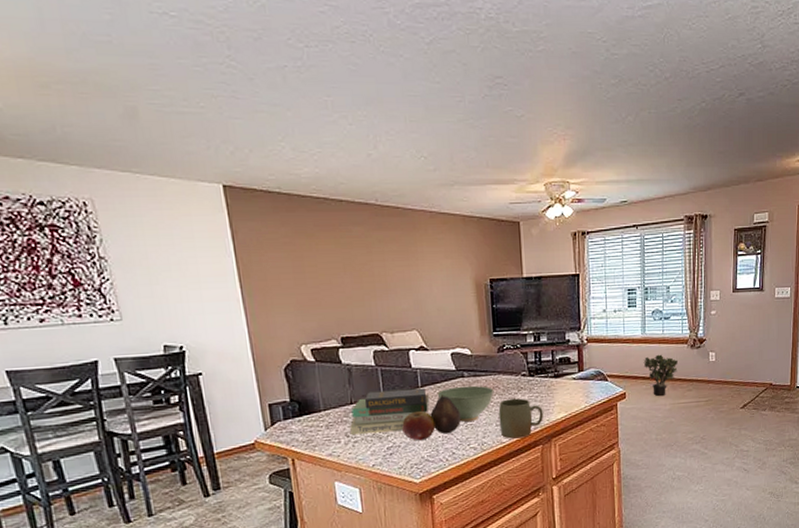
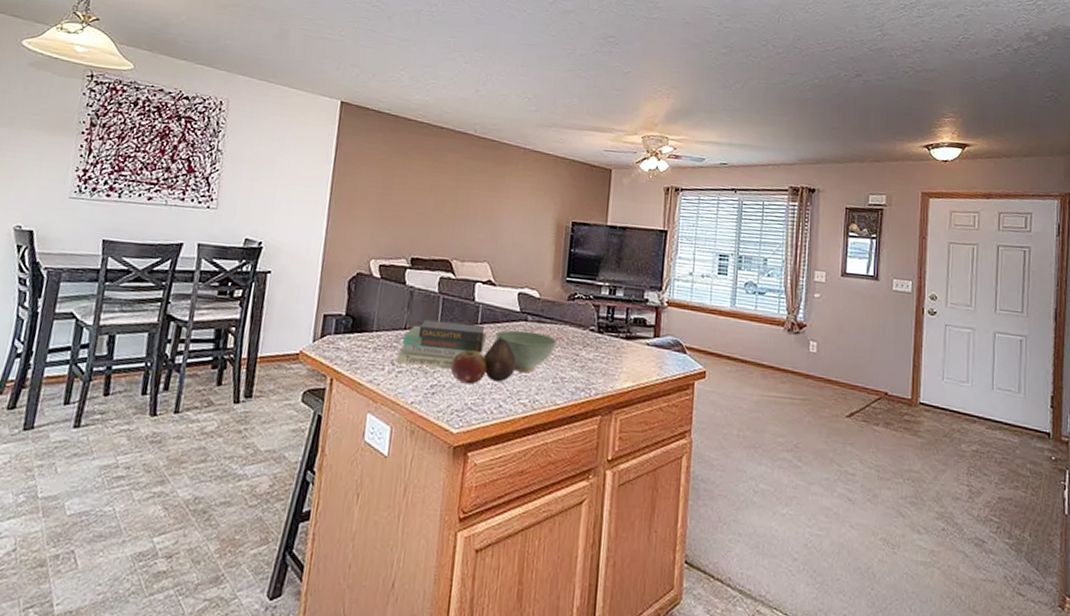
mug: present [498,398,543,440] -> none [556,354,608,404]
potted plant: present [643,354,678,397] -> none [729,333,771,385]

